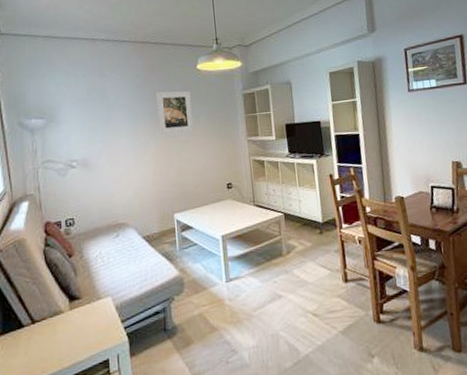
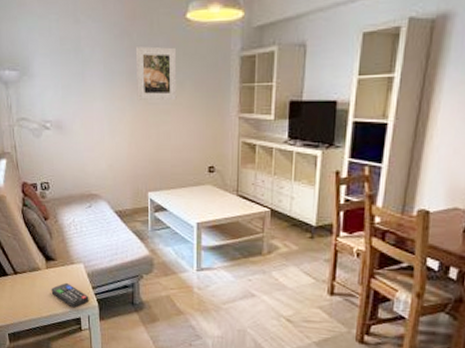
remote control: none [75,321,118,350] -> present [51,282,89,308]

